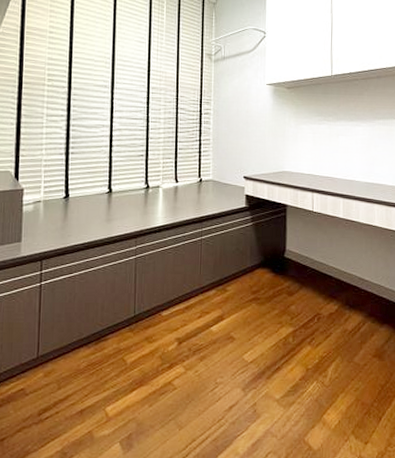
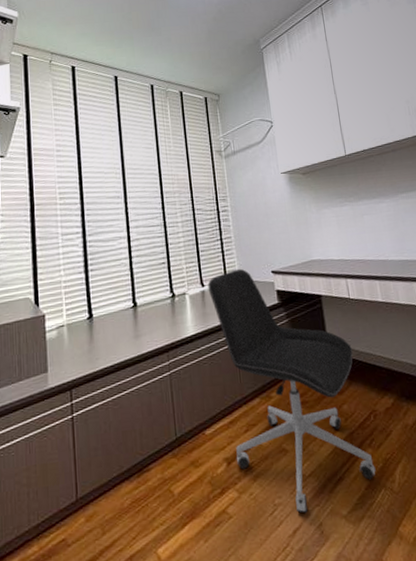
office chair: none [181,170,312,393] -> present [207,268,376,513]

